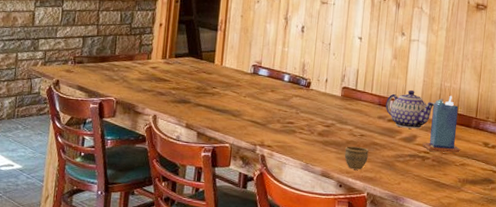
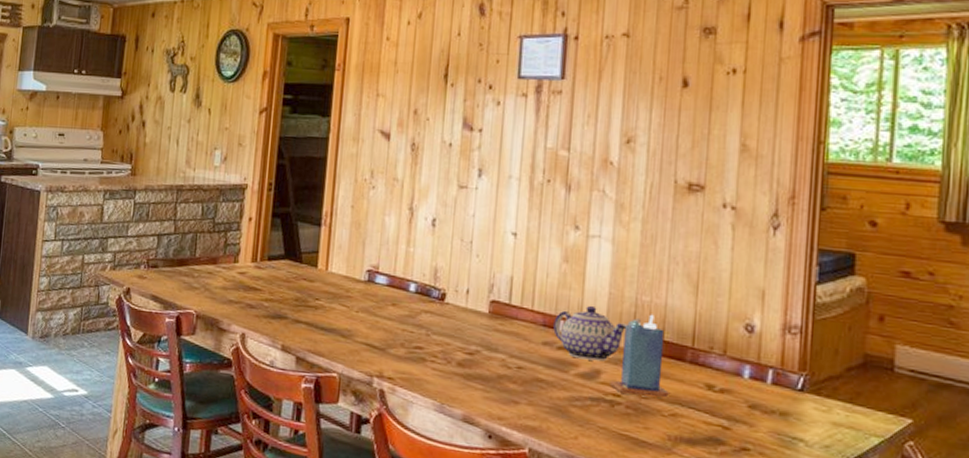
cup: present [344,146,369,170] -> none [494,382,530,416]

